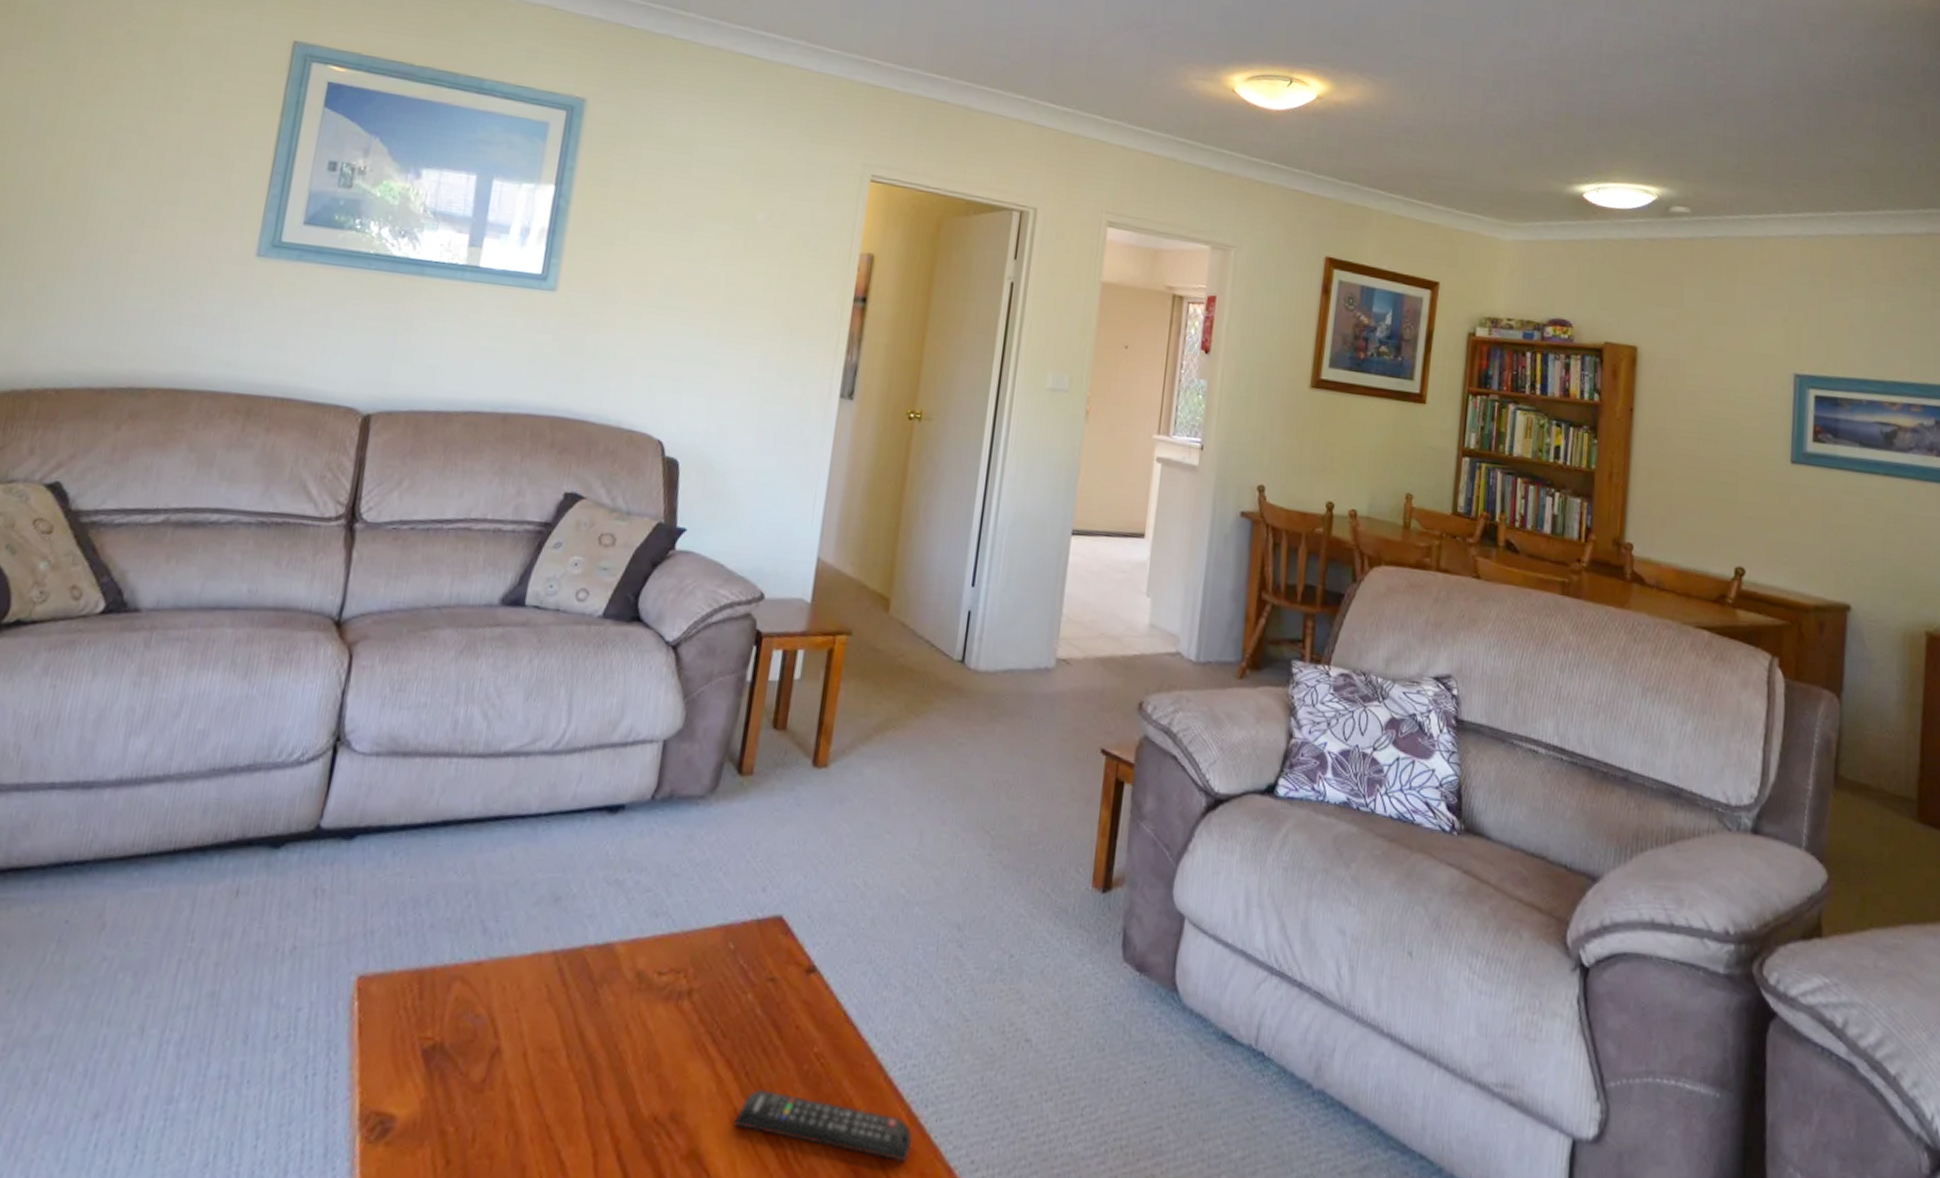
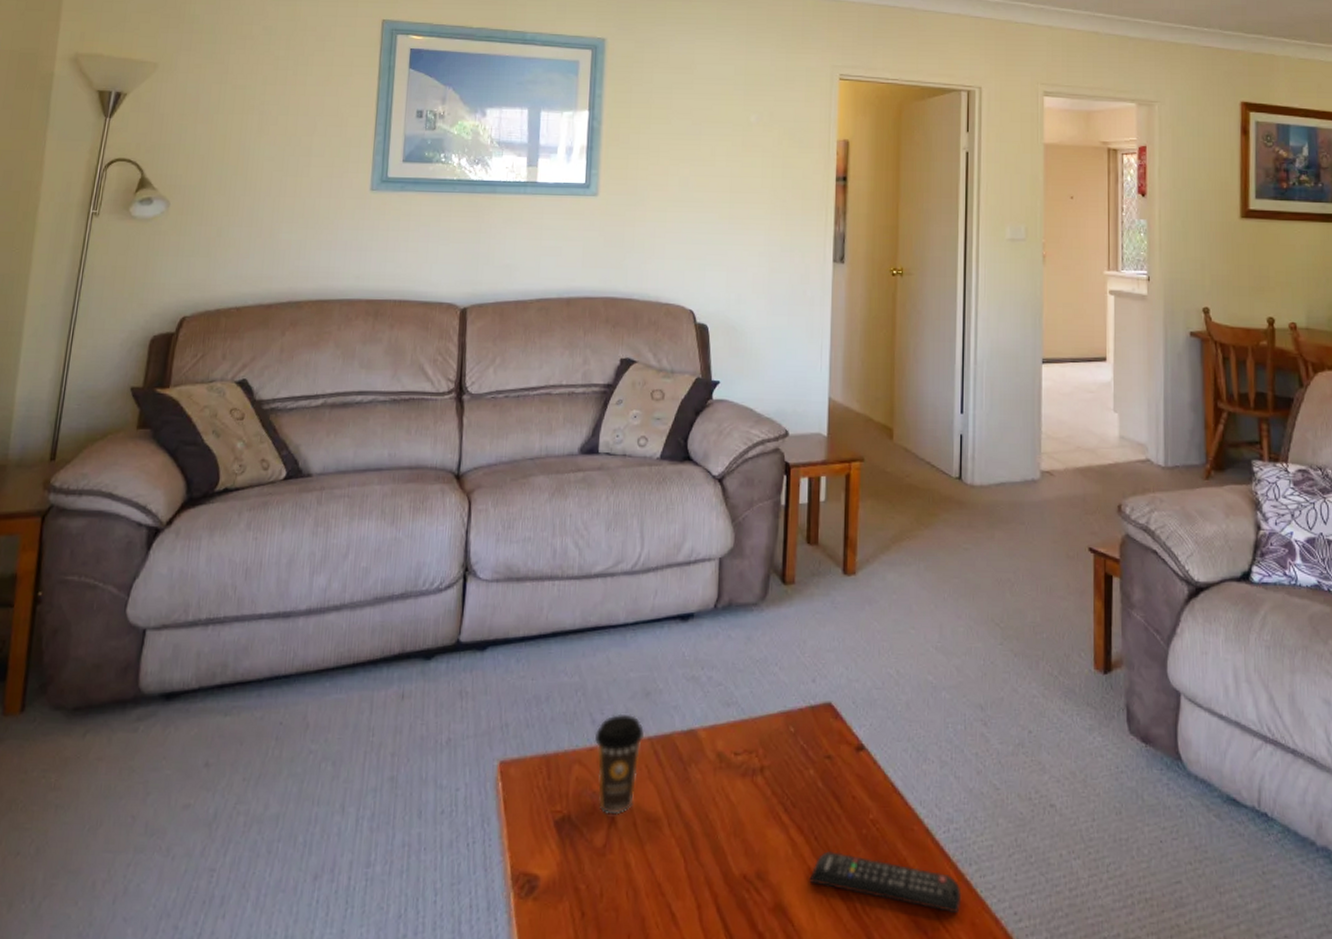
coffee cup: none [481,921,549,1043] -> present [594,713,645,815]

